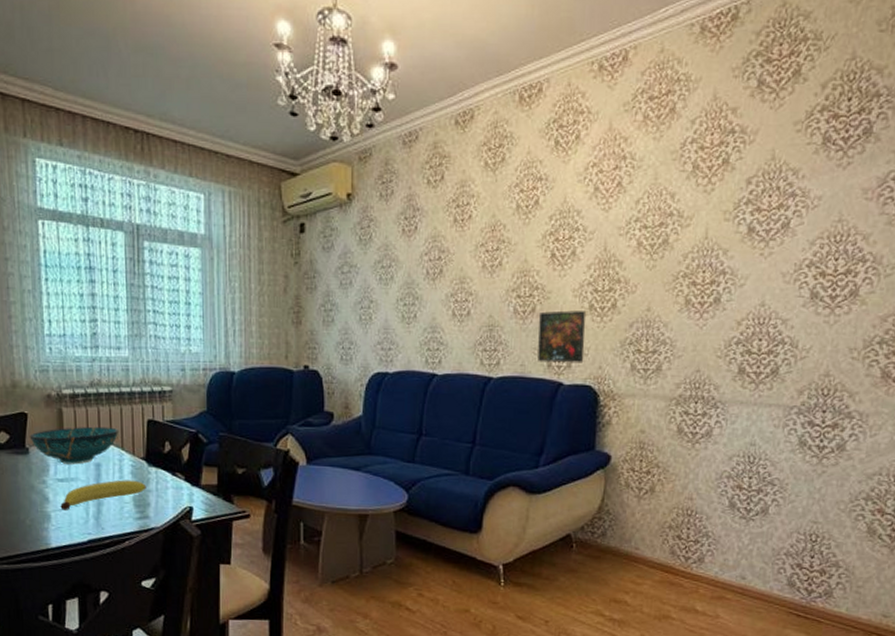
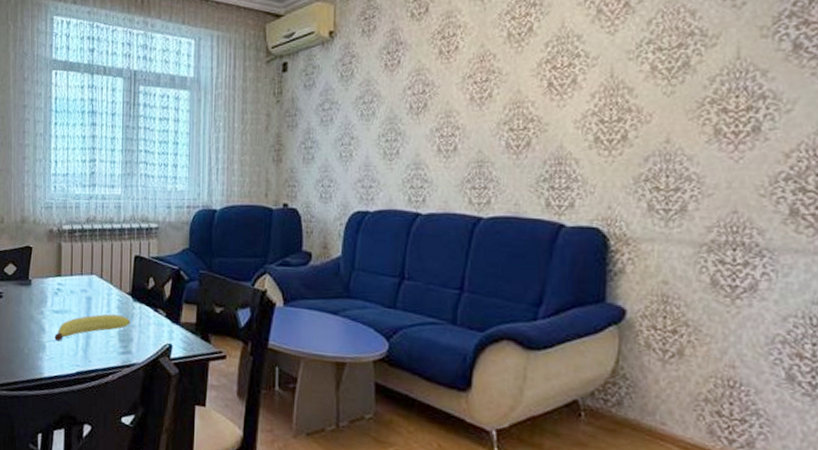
decorative bowl: present [29,426,120,465] -> none [33,260,109,297]
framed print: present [537,310,586,364] -> none [534,144,591,203]

